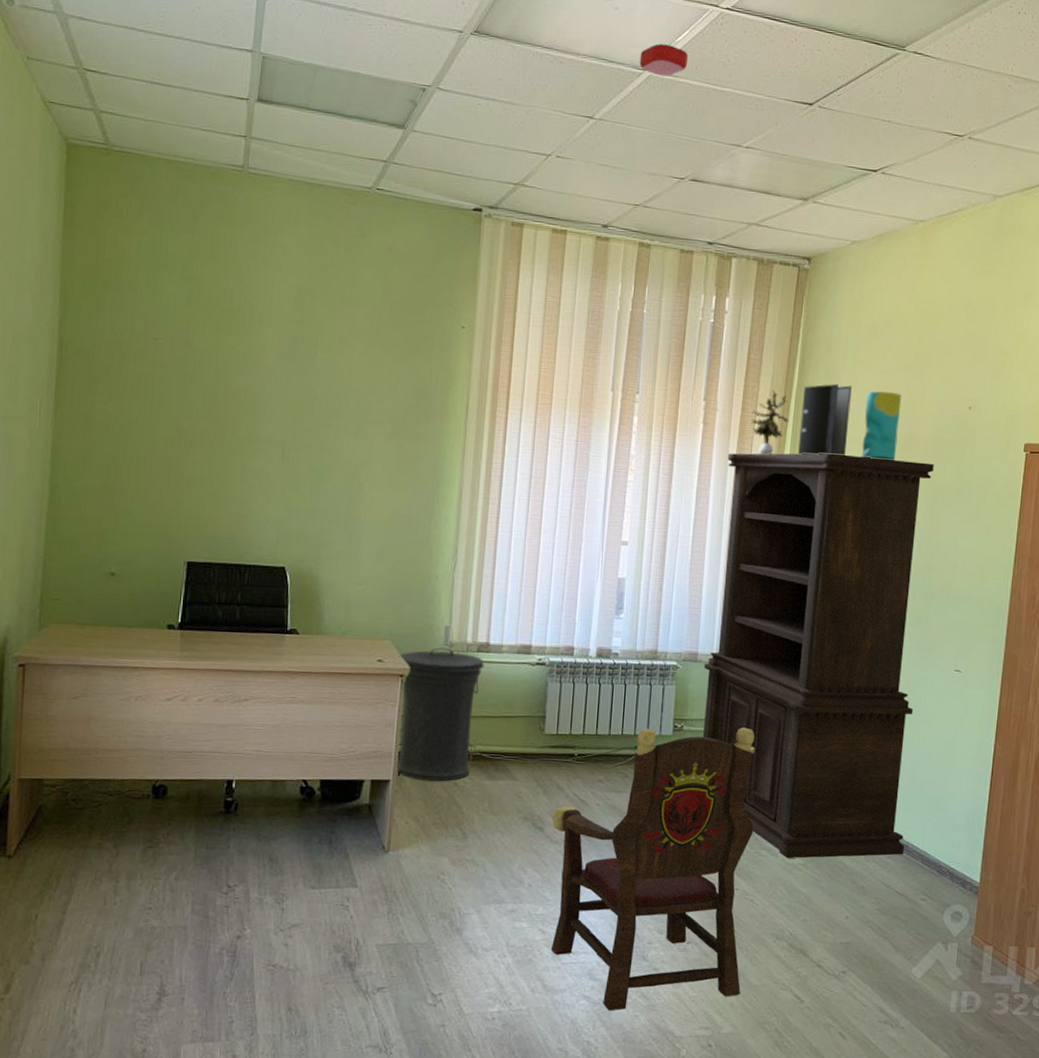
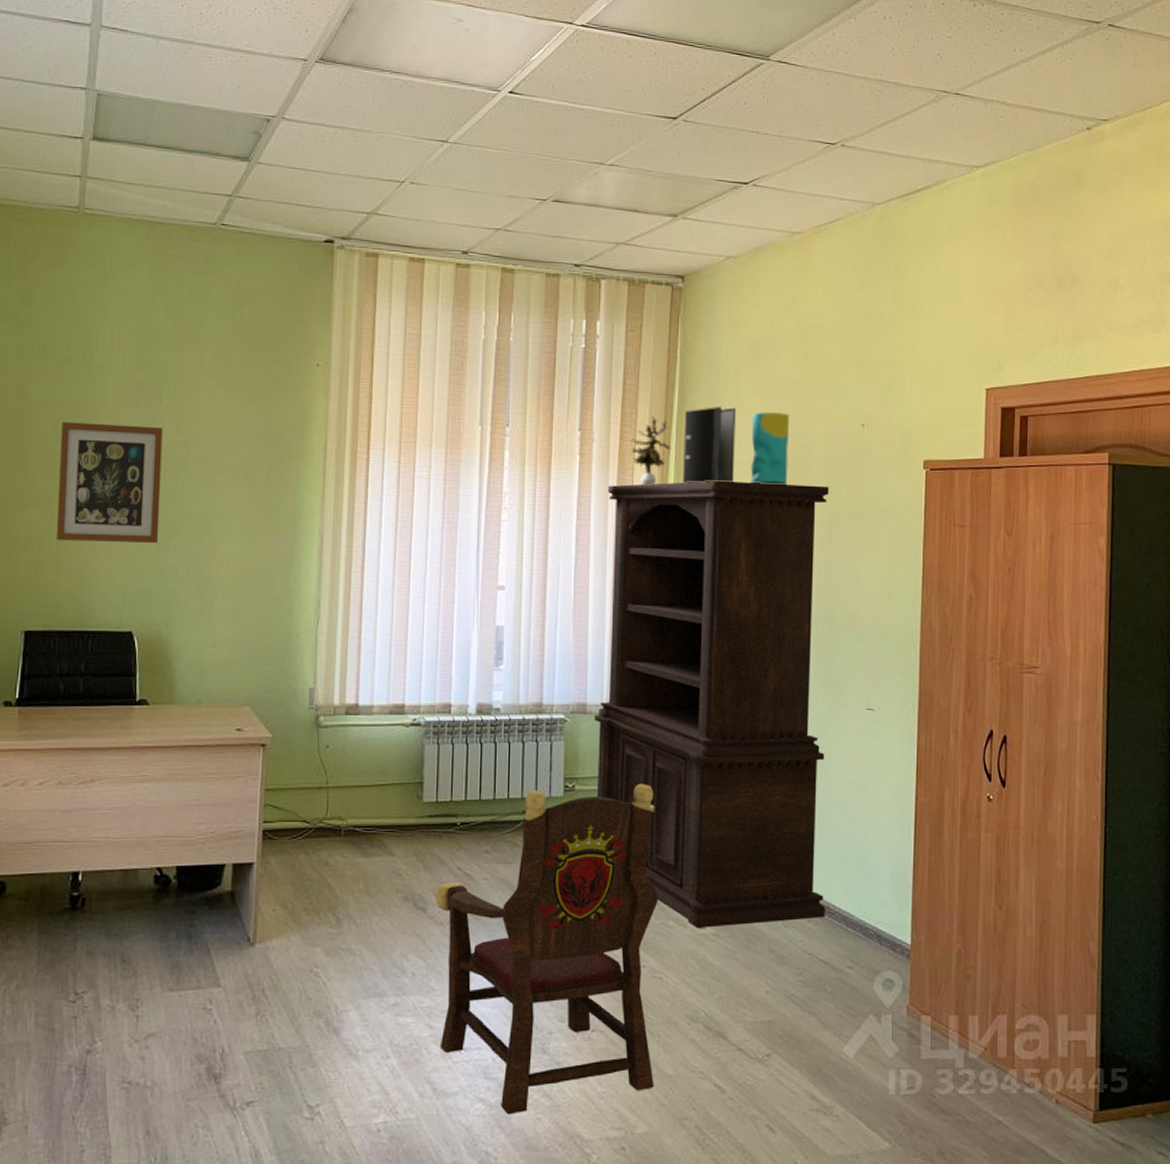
wall art: none [217,370,317,488] -> present [55,422,163,544]
trash can: present [396,647,484,781] -> none [259,712,354,861]
smoke detector: present [639,44,689,77] -> none [493,64,545,96]

